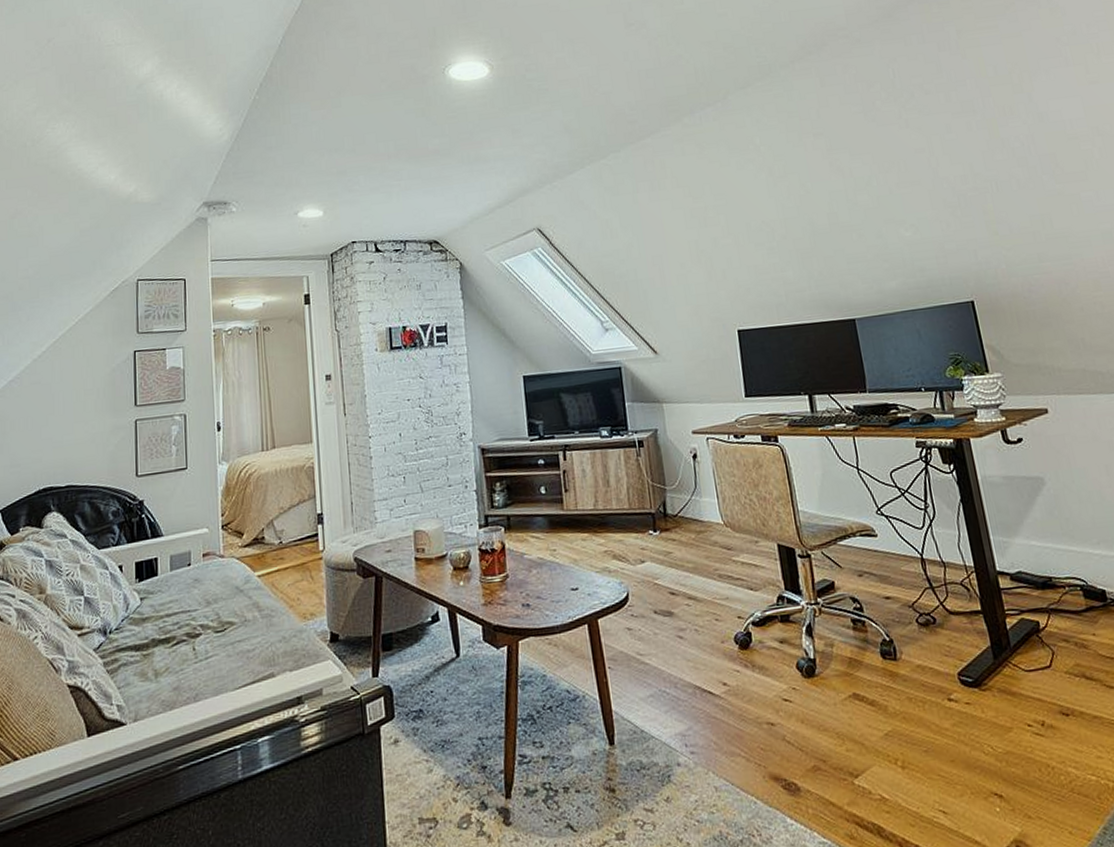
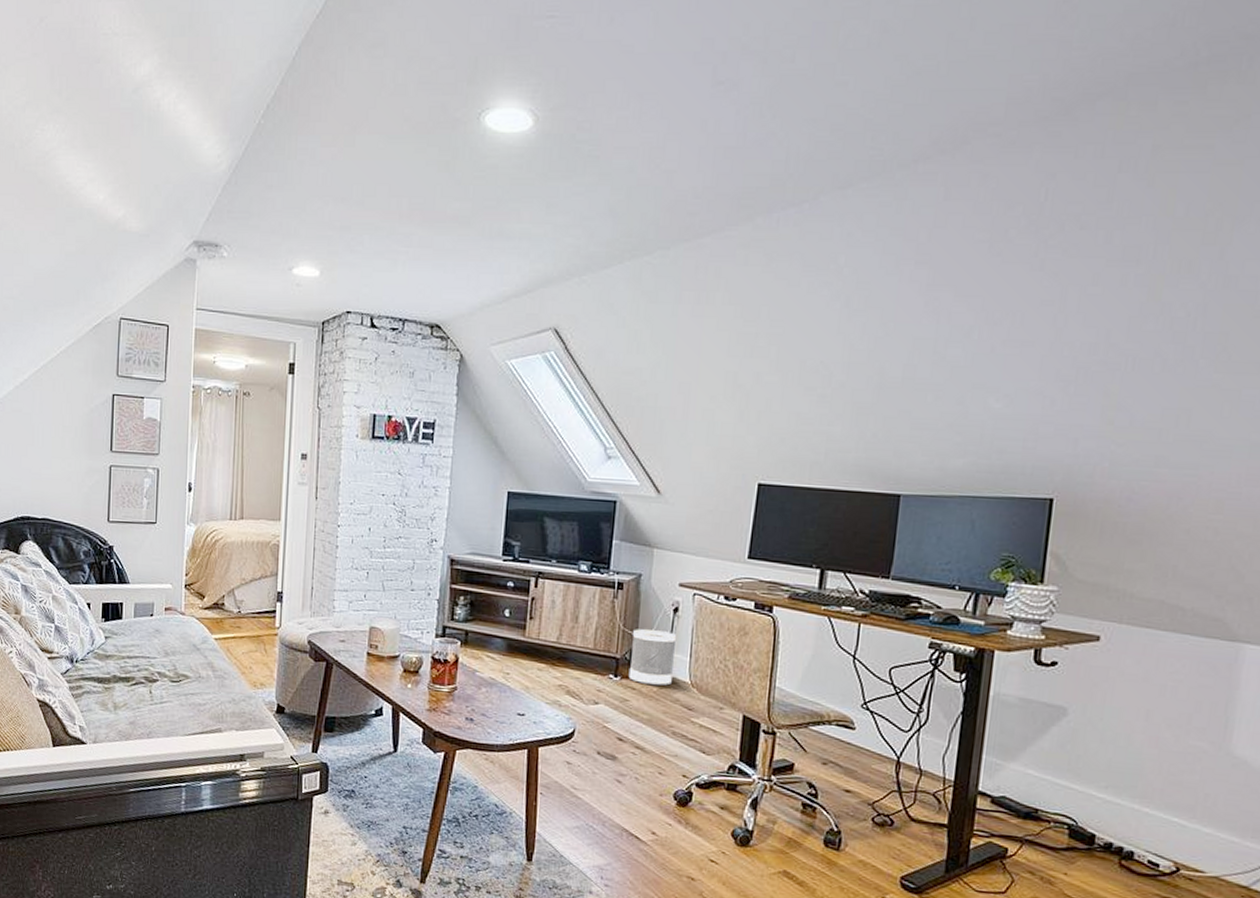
wastebasket: none [662,478,707,533] -> present [628,629,677,686]

